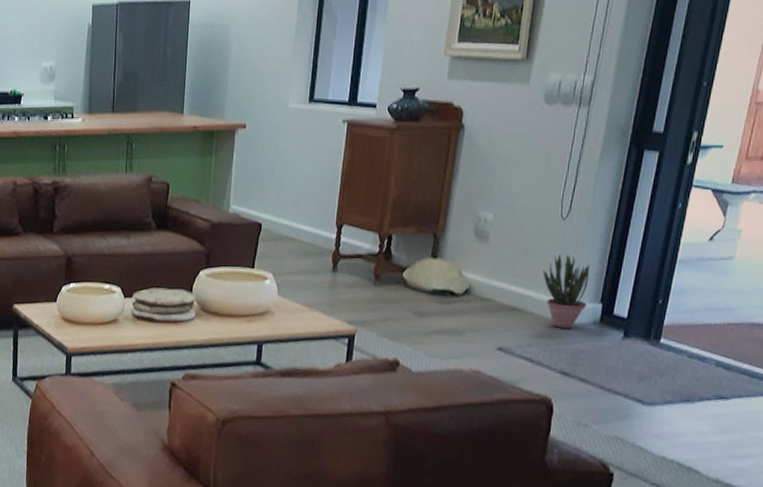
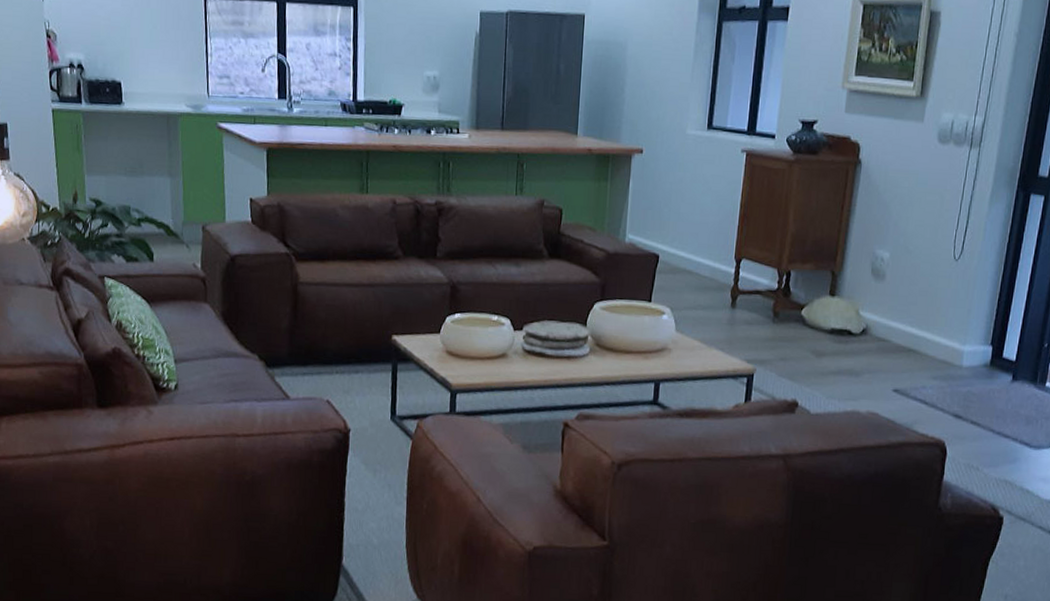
potted plant: present [542,253,590,329] -> none [936,295,981,371]

